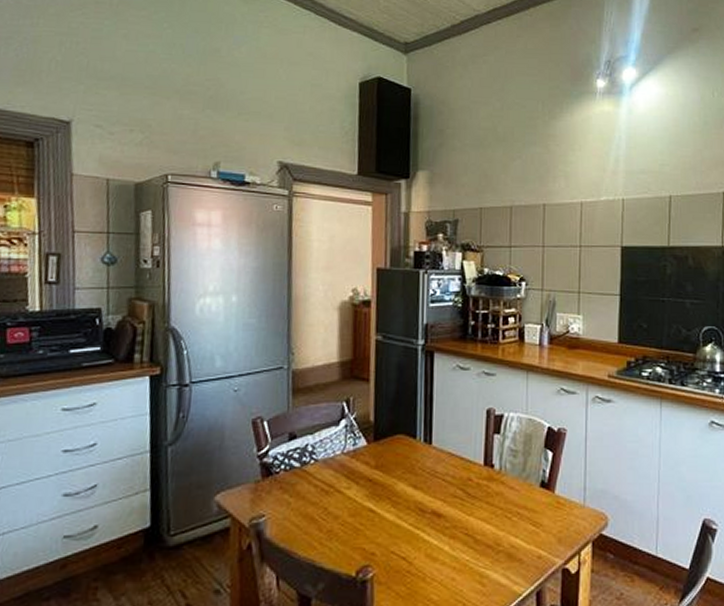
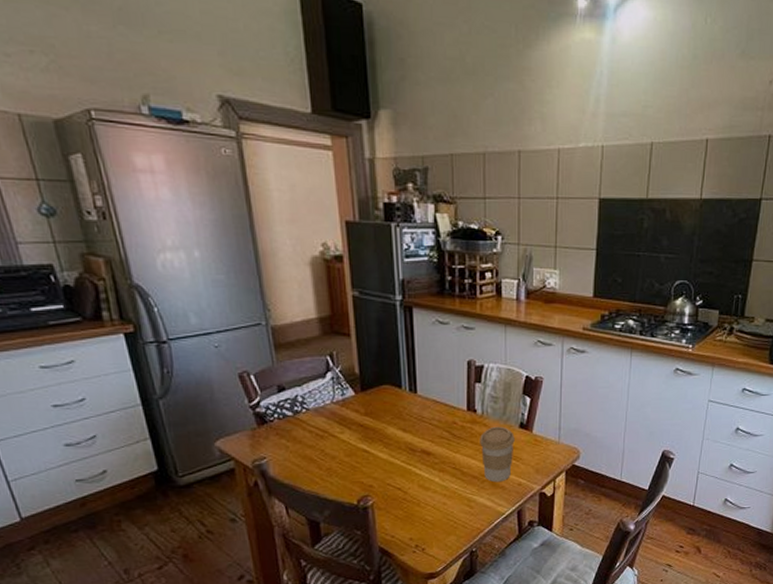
coffee cup: none [496,484,535,554] -> present [480,426,515,483]

